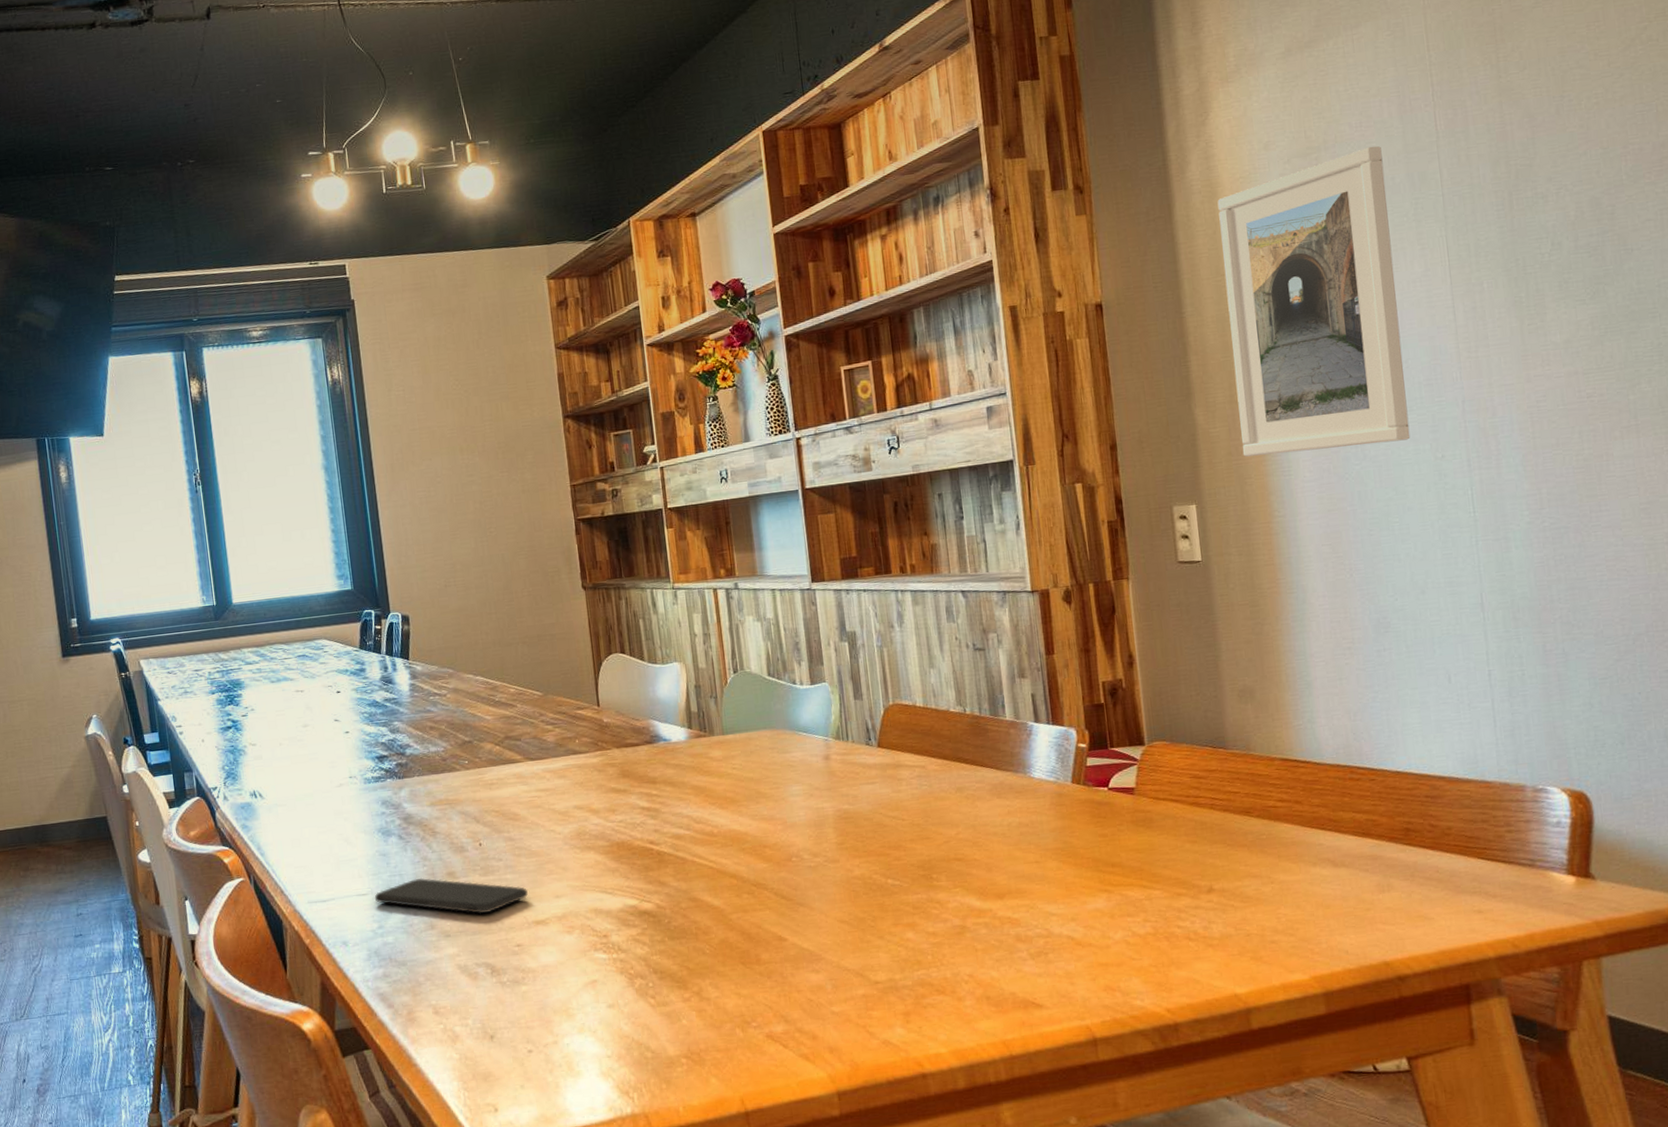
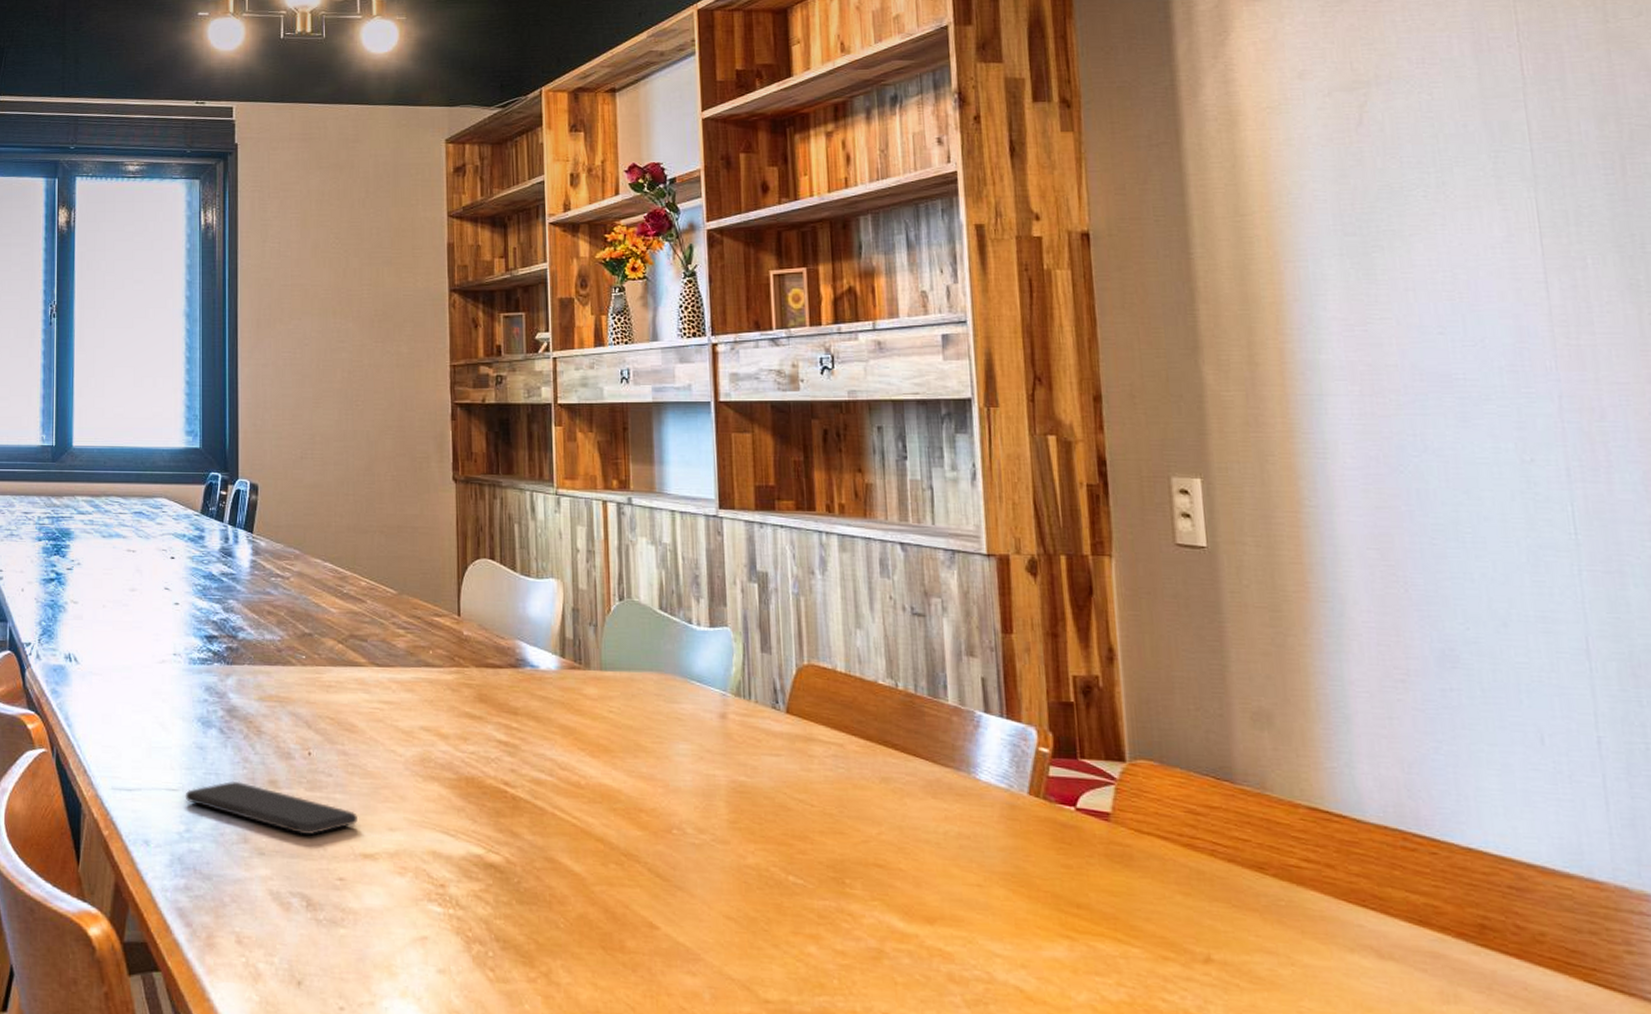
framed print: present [1217,146,1411,457] -> none [1237,86,1488,435]

